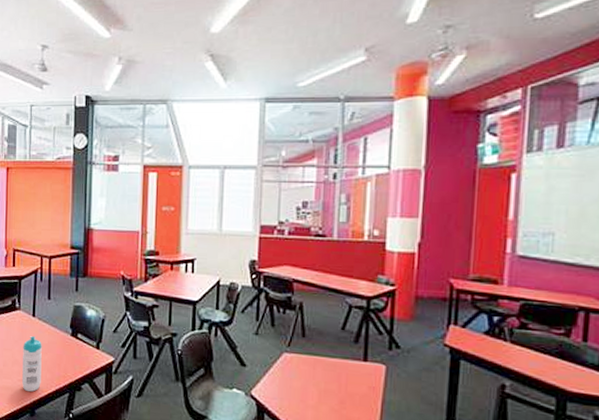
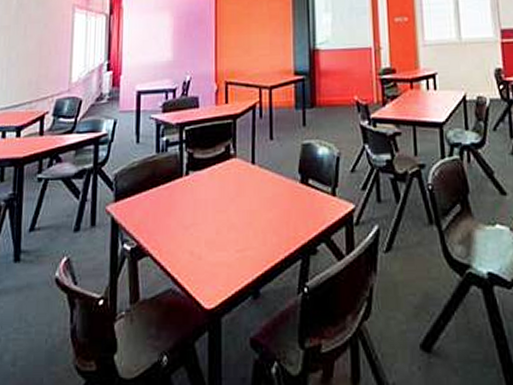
water bottle: present [22,336,42,392] -> none [241,190,266,264]

